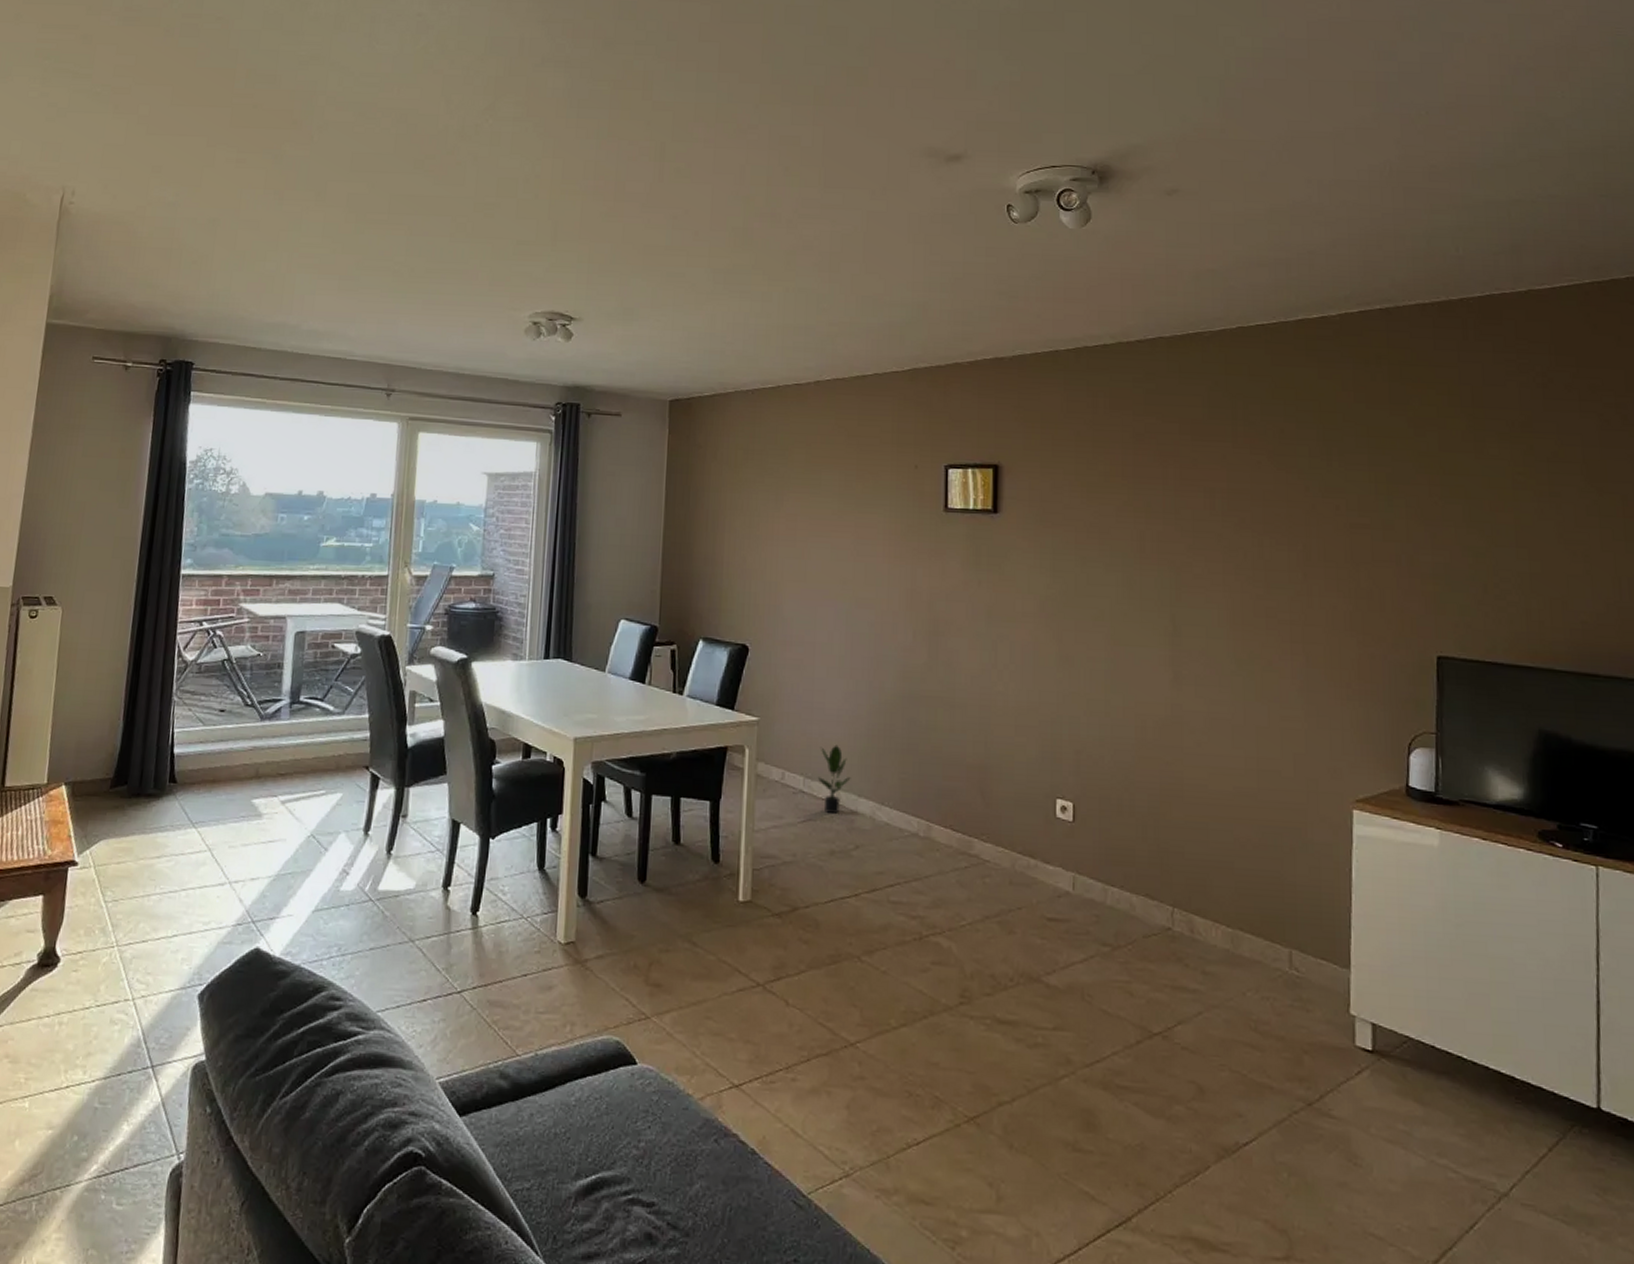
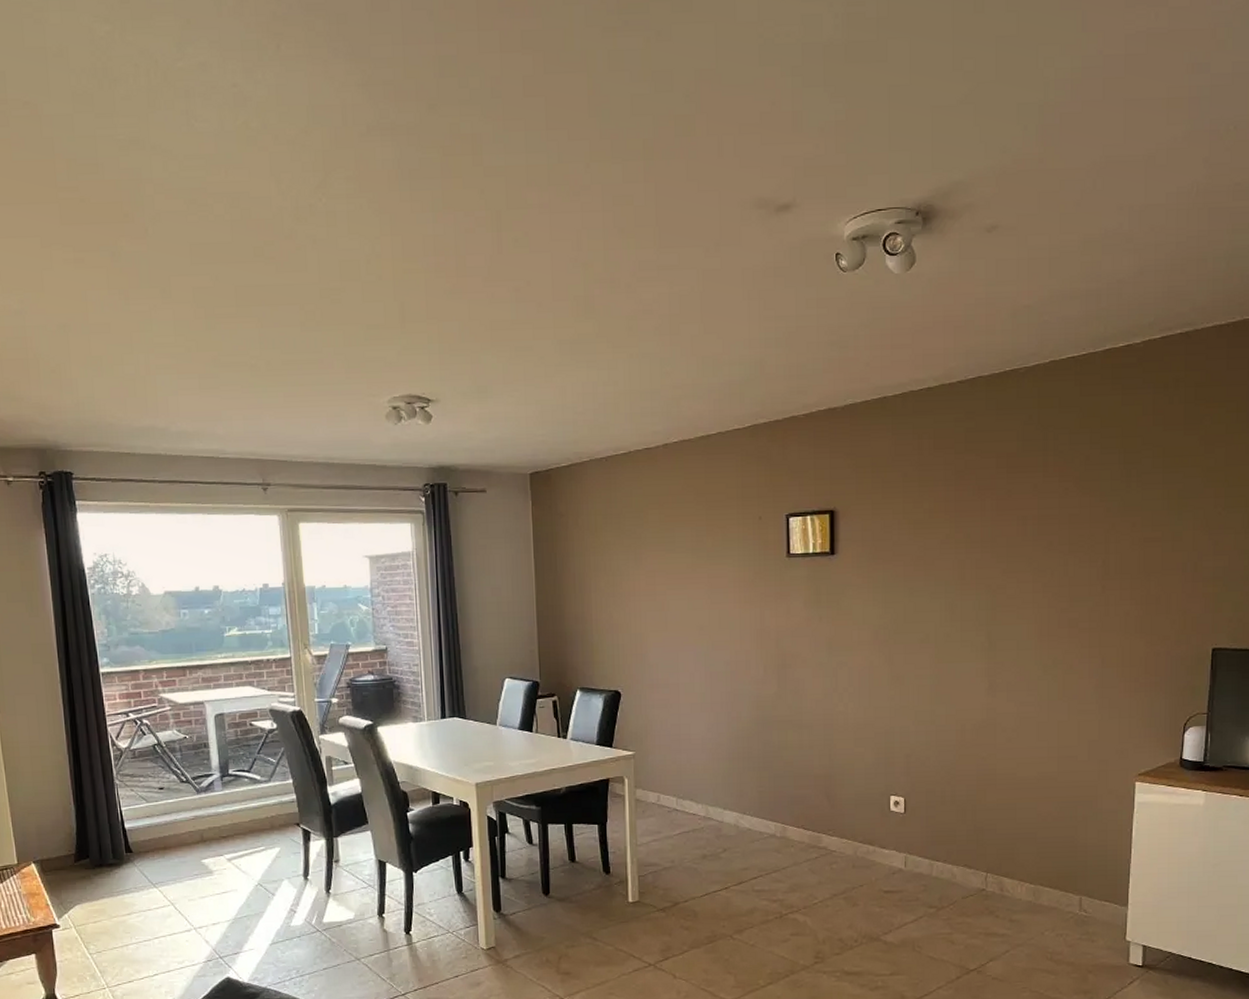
potted plant: present [818,744,851,813] -> none [688,768,717,825]

